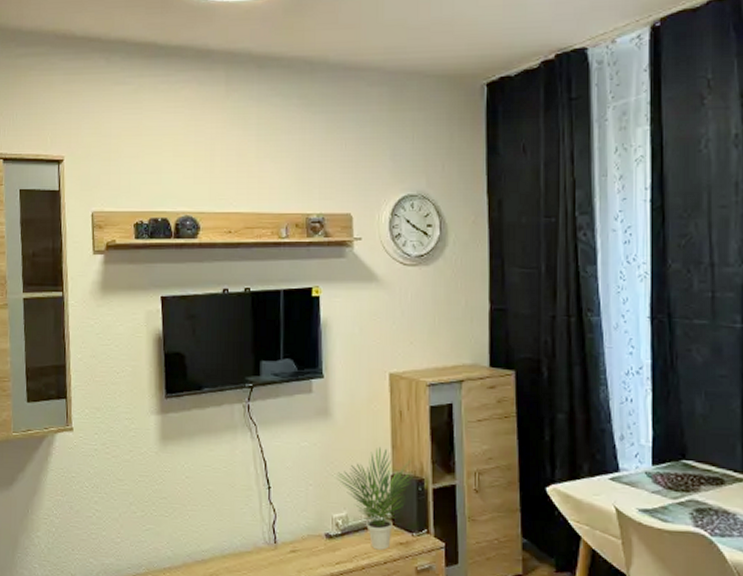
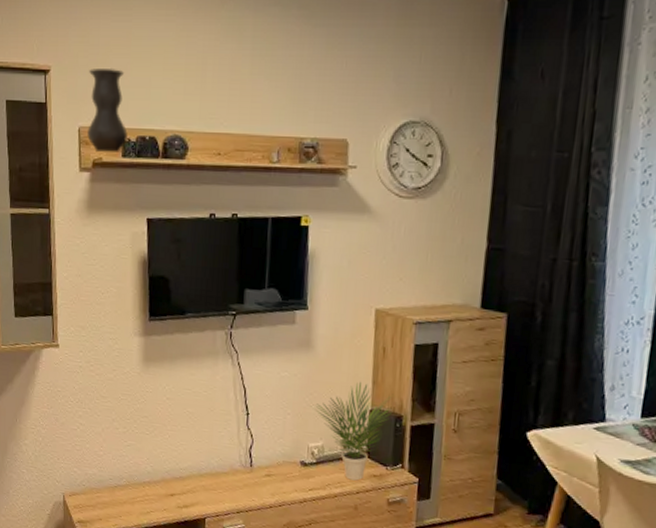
vase: none [100,156,140,236] -> present [87,67,128,154]

